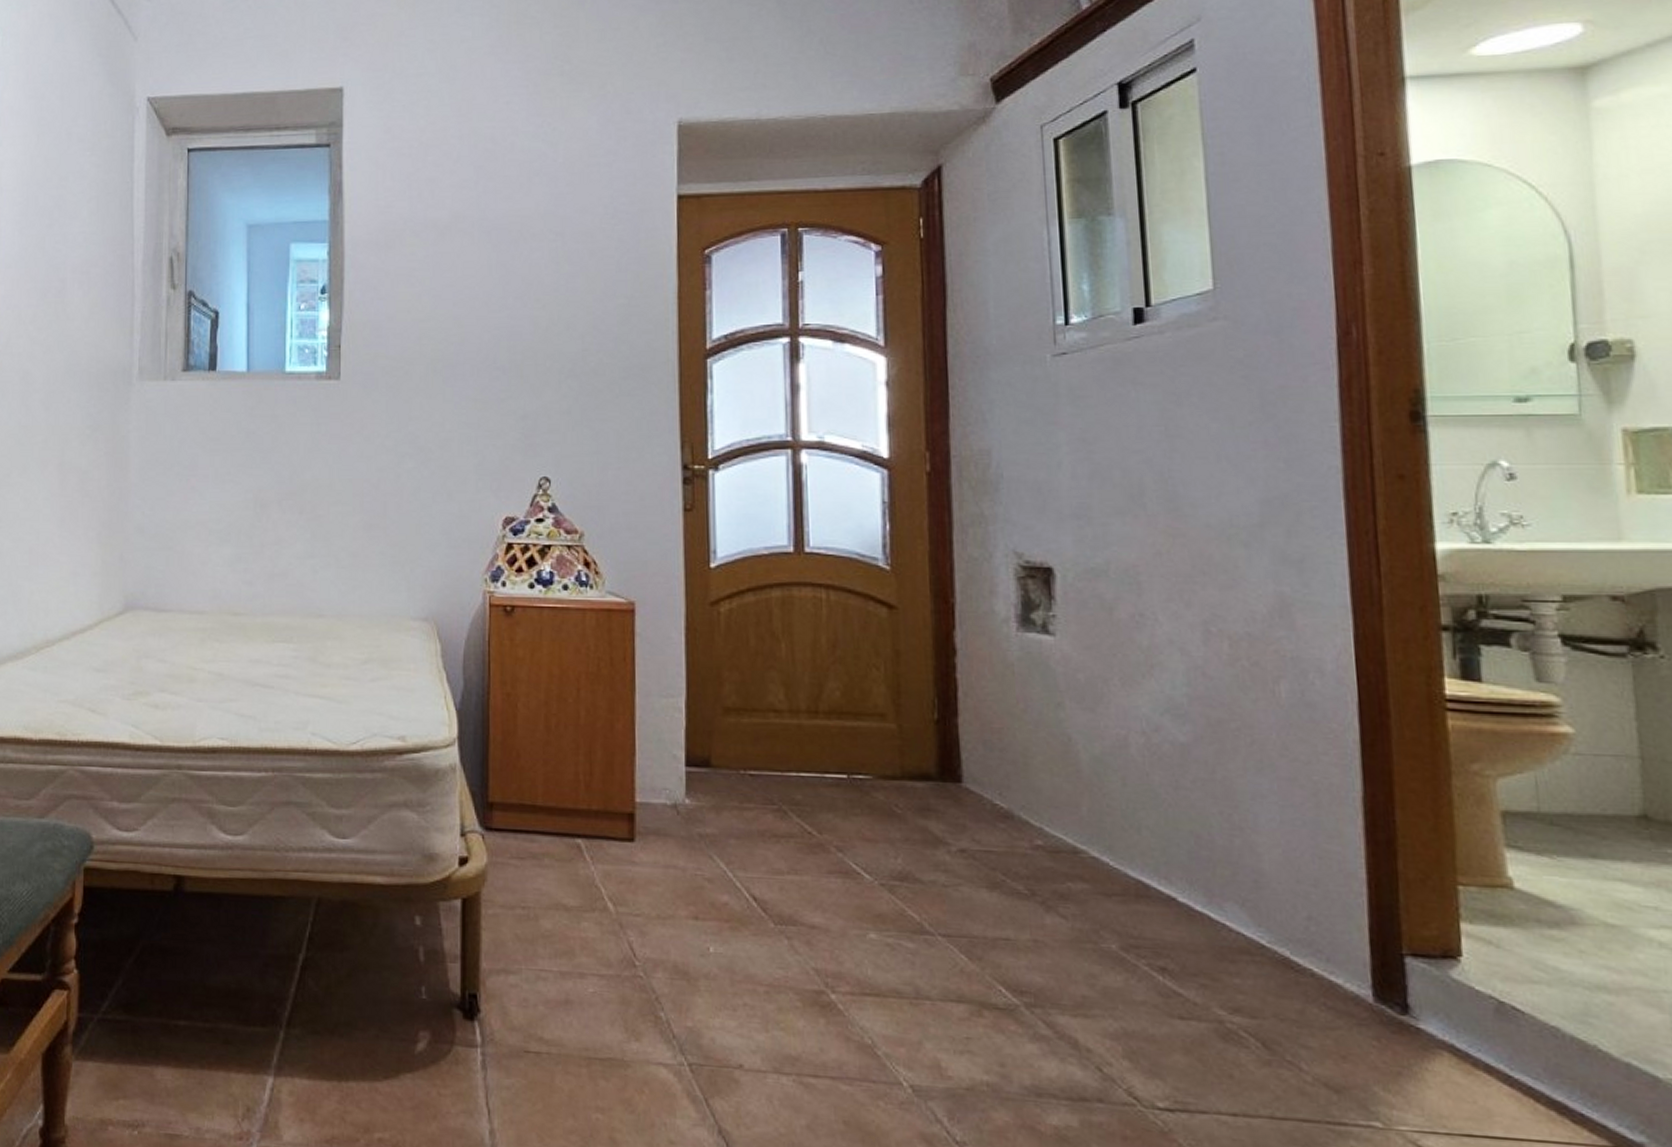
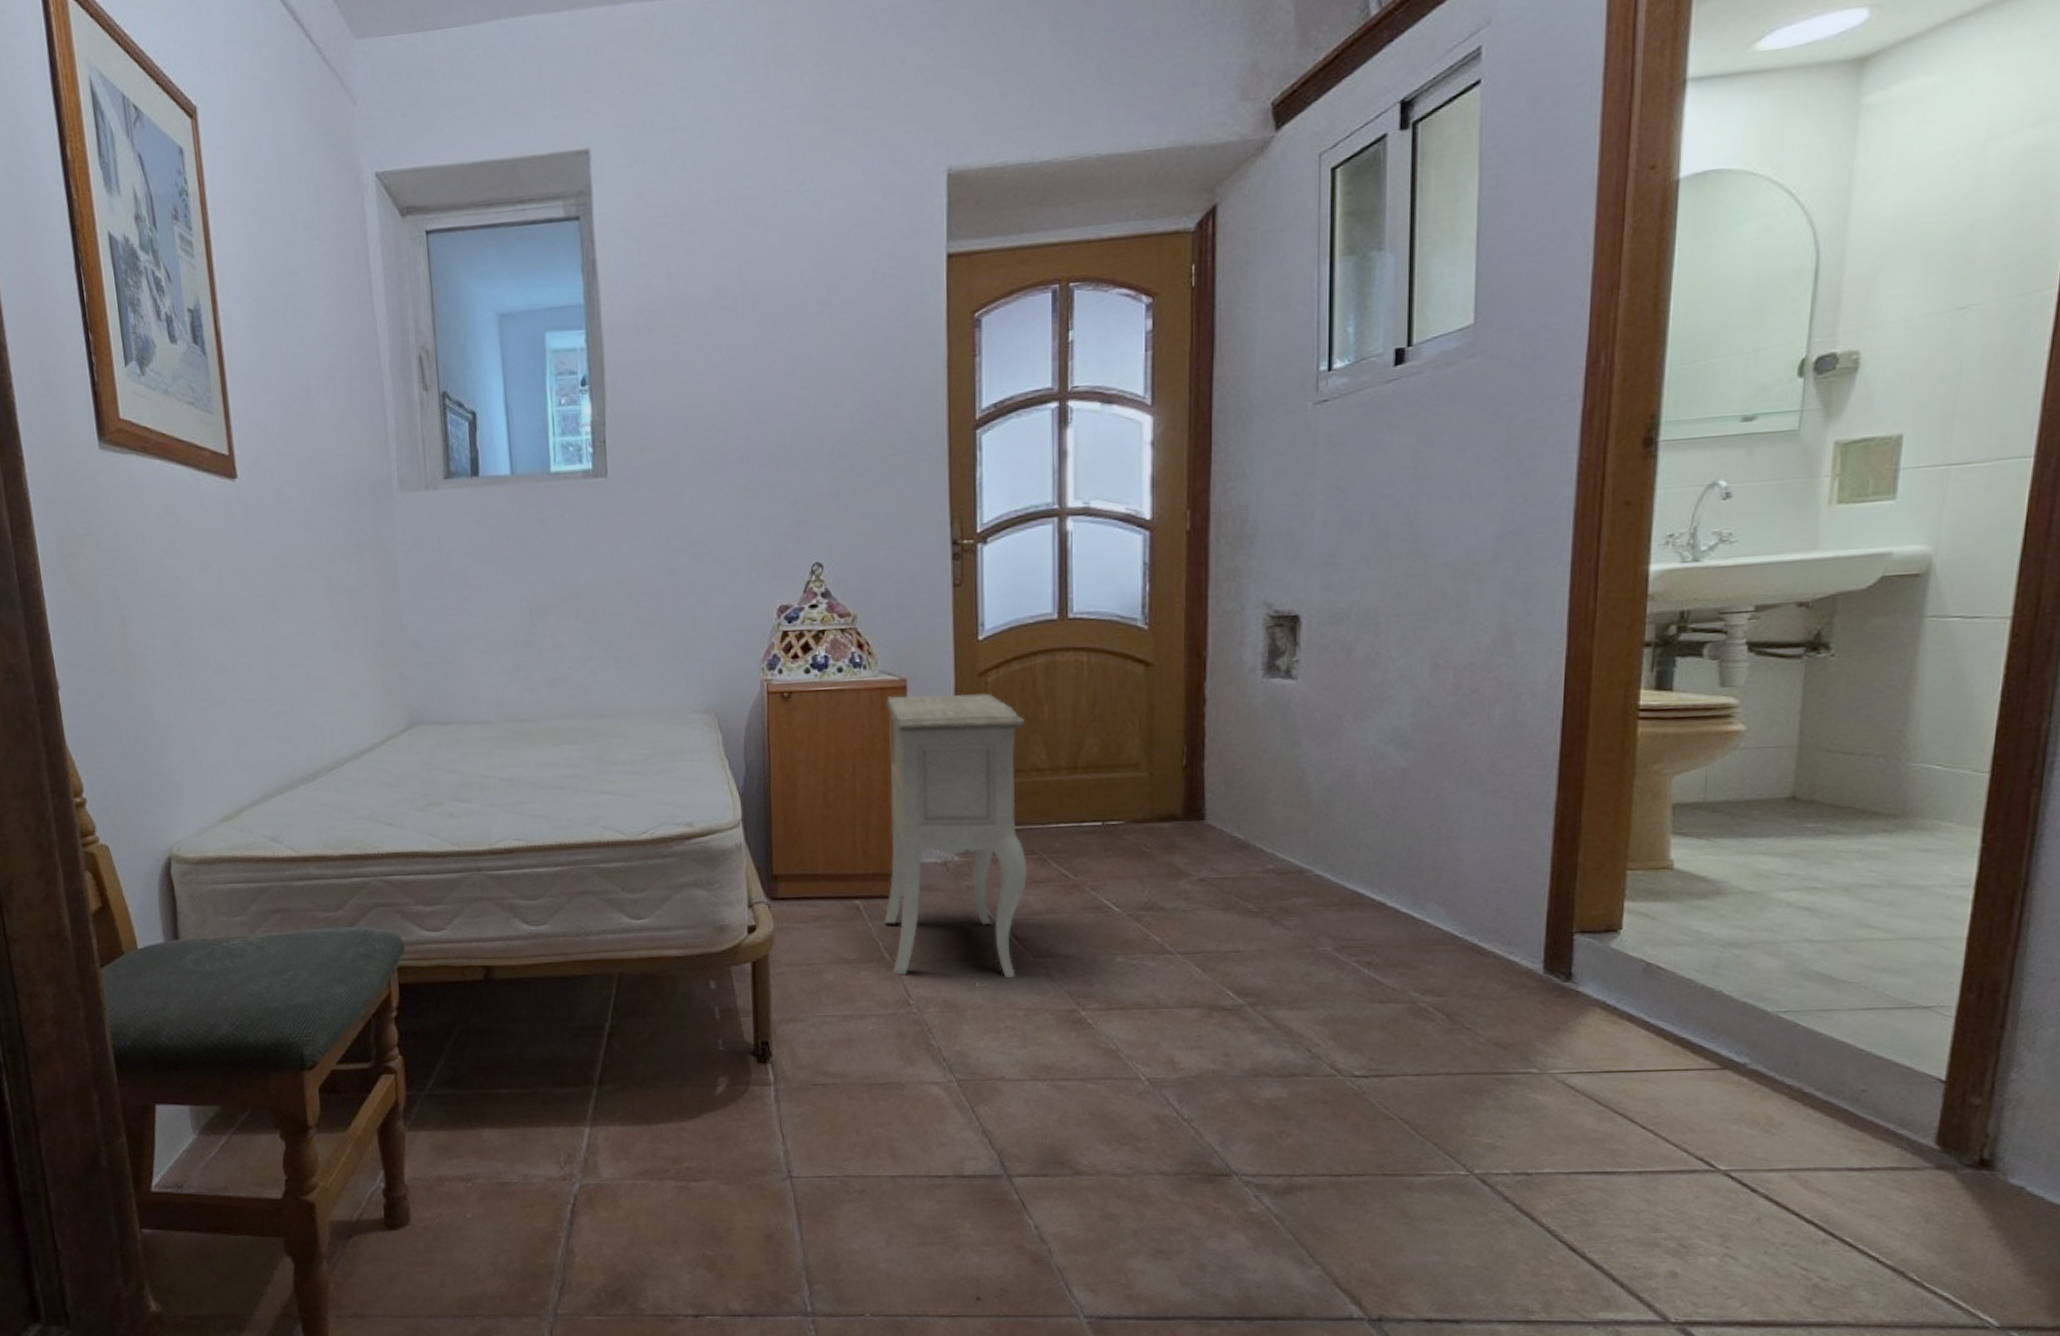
nightstand: none [608,619,767,945] -> present [884,693,1028,977]

